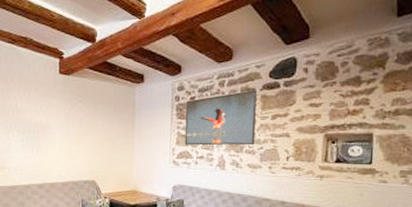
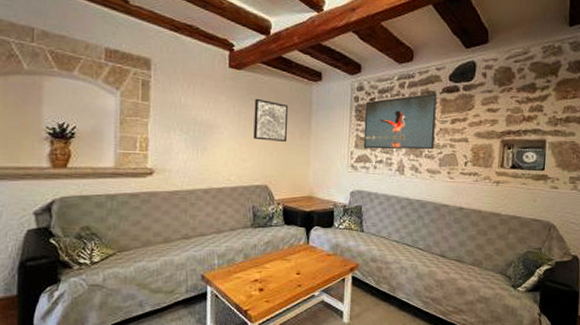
wall art: none [82,100,114,141] -> present [253,98,289,143]

